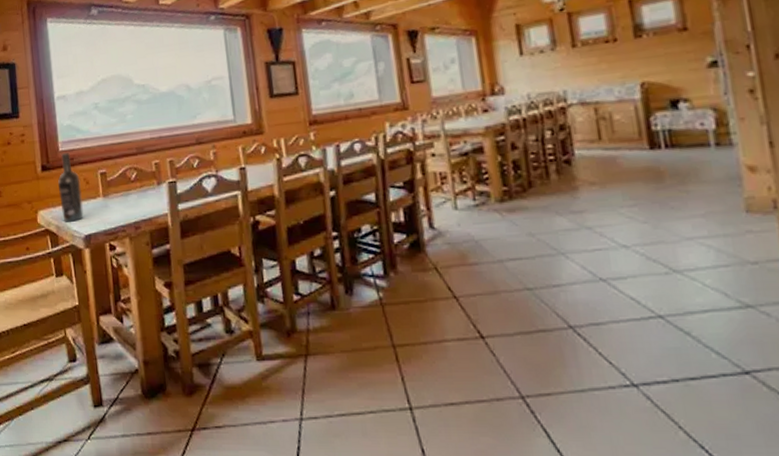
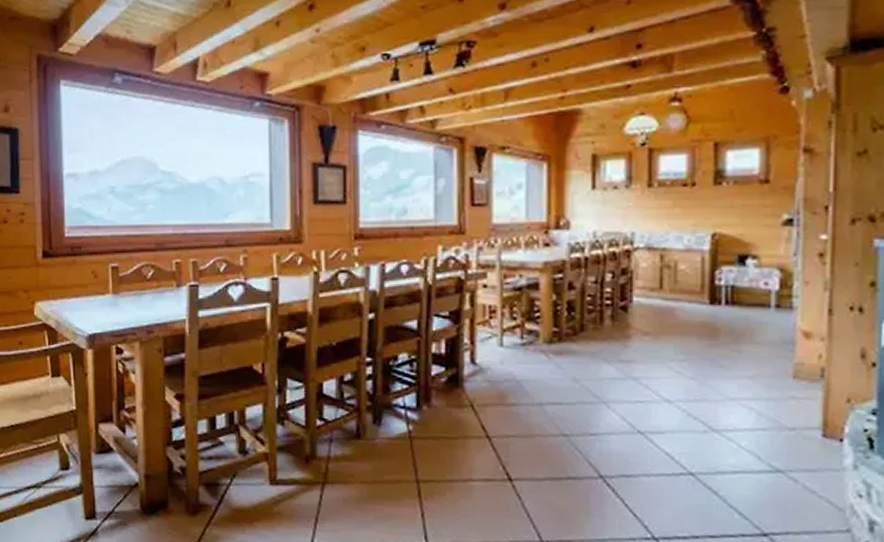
wine bottle: present [57,152,84,223] -> none [60,240,89,319]

